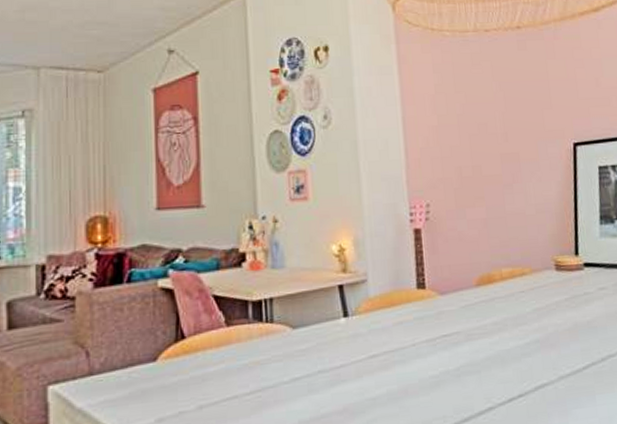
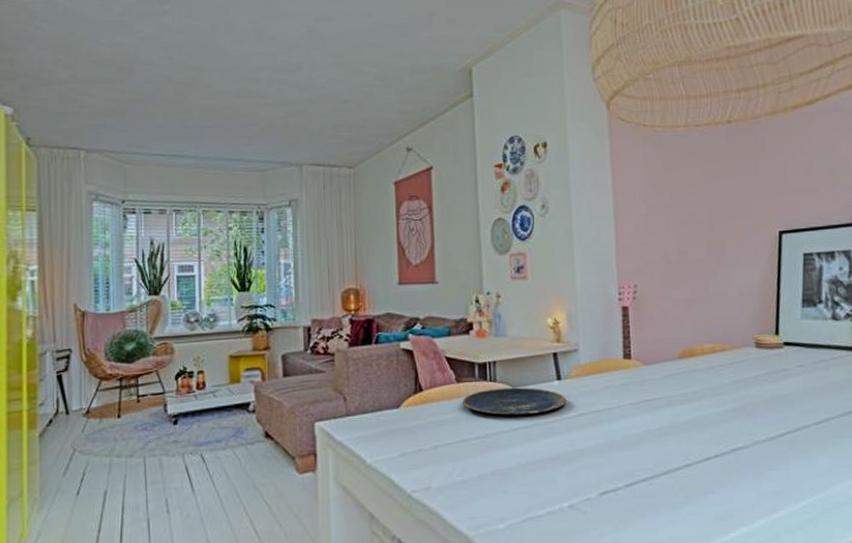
plate: none [233,327,355,363] -> present [462,387,567,416]

